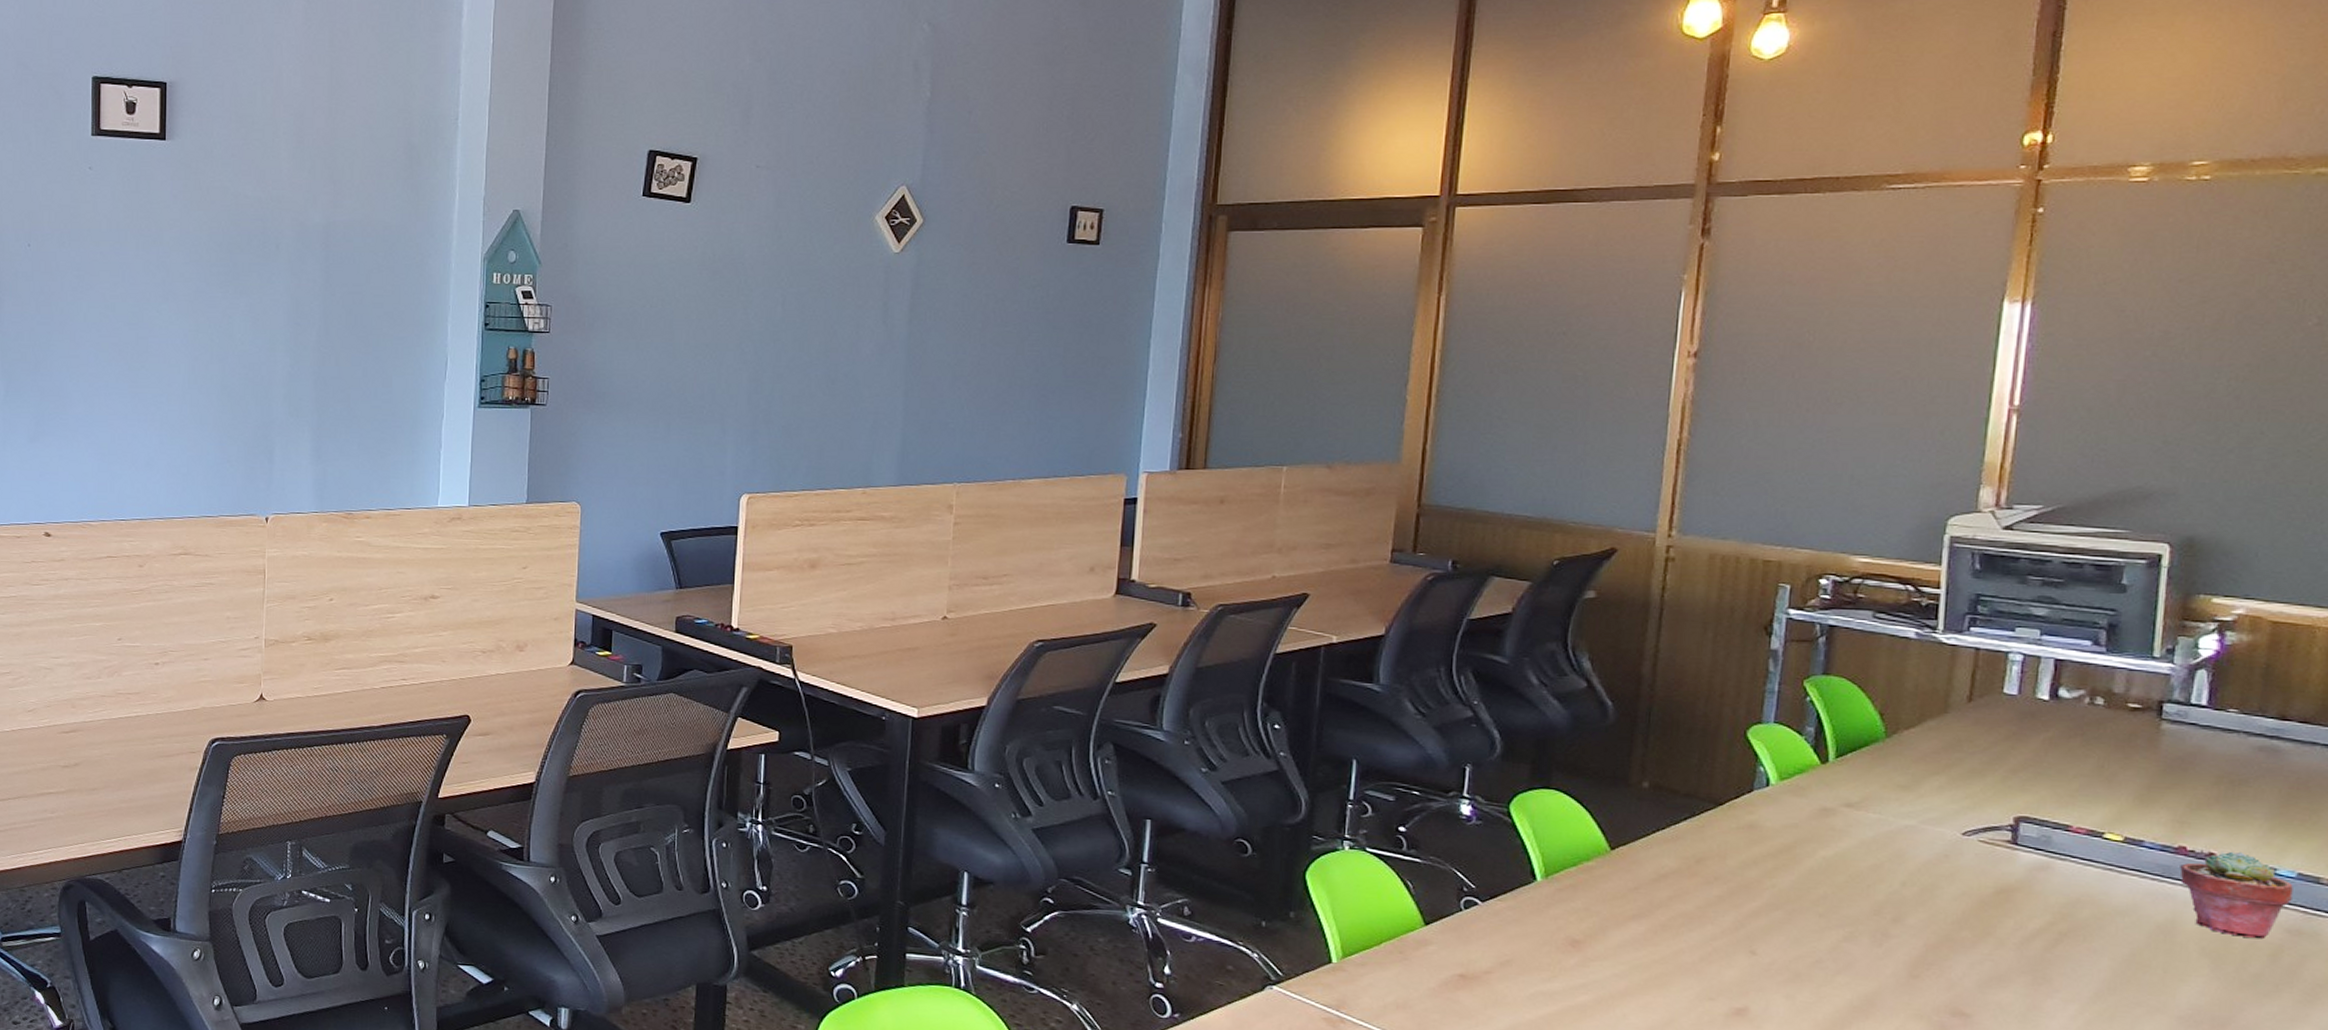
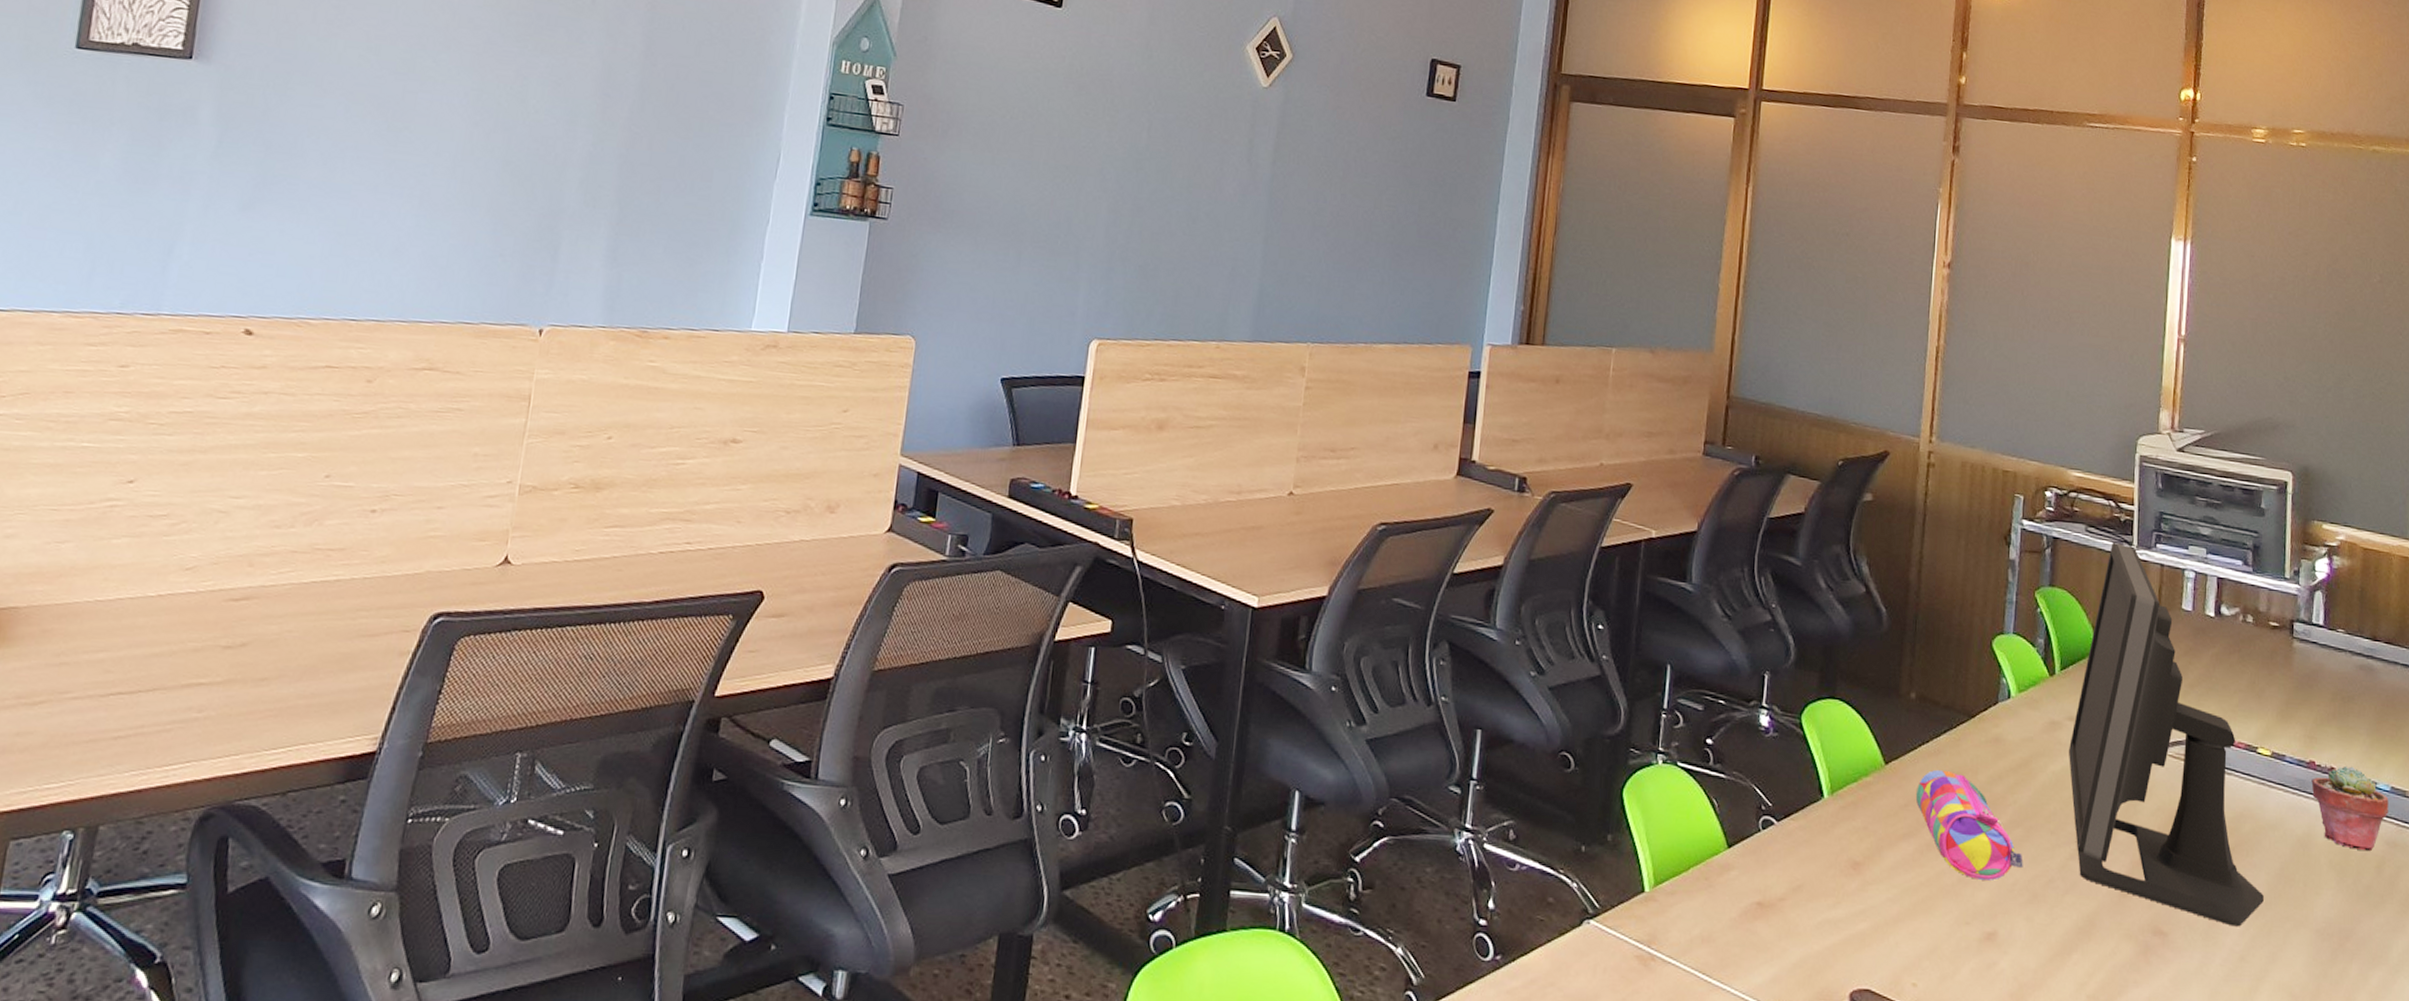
pencil case: none [1649,854,1783,960] -> present [1916,769,2023,881]
monitor: none [1843,627,2106,1011] -> present [2068,541,2264,927]

